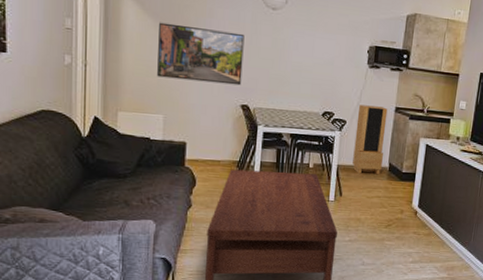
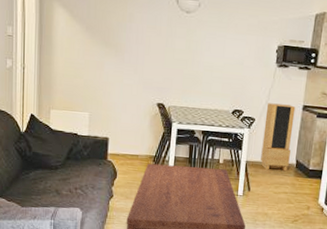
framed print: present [157,22,245,86] -> none [84,27,161,85]

